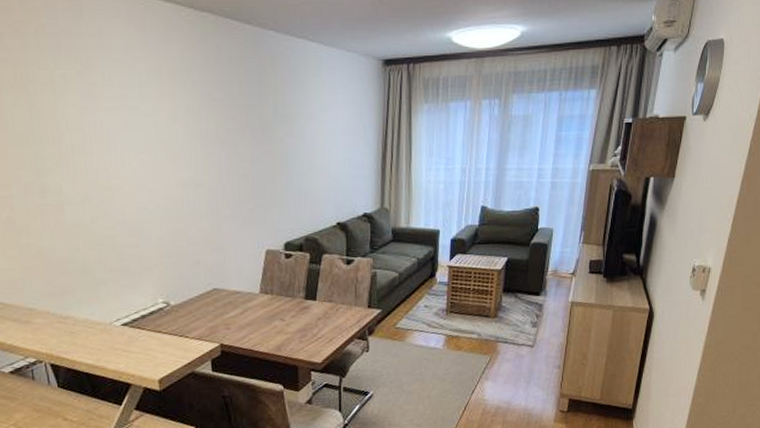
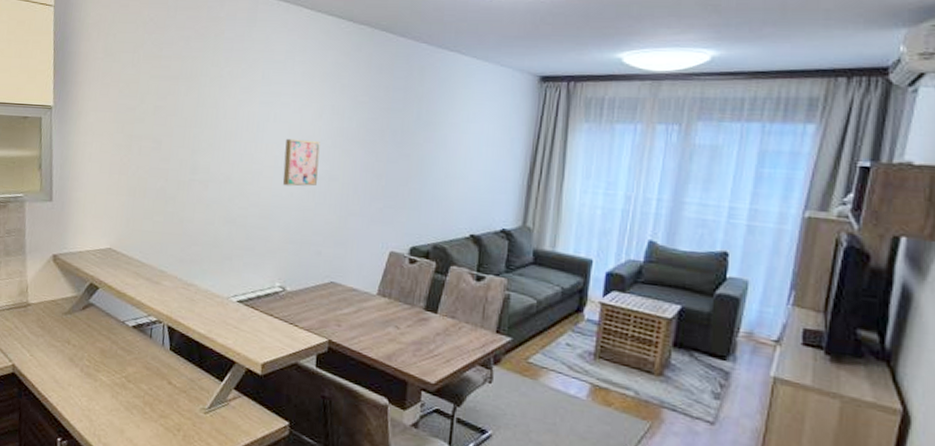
wall art: none [142,146,183,198] -> present [282,138,320,187]

